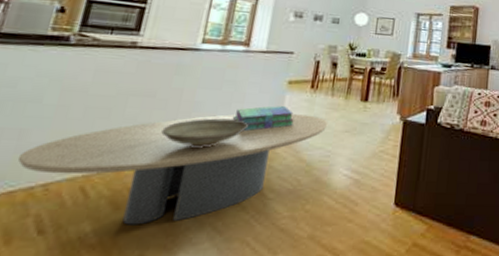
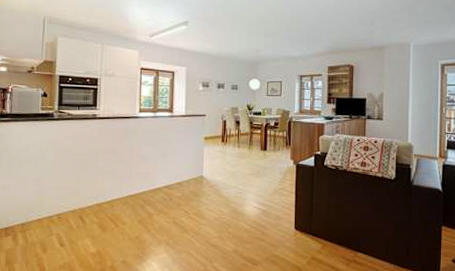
coffee table: present [17,114,328,225] -> none [39,162,238,241]
decorative bowl: present [161,118,248,149] -> none [123,167,180,189]
stack of books: present [232,106,294,132] -> none [168,157,212,176]

